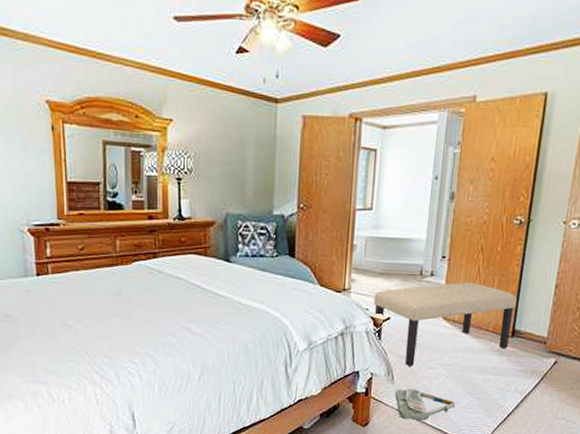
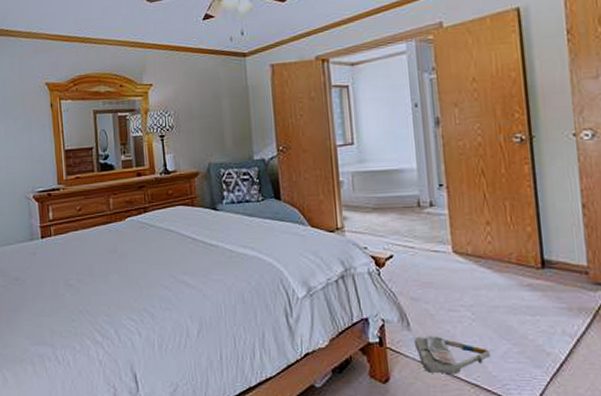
bench: present [373,282,517,367] -> none [371,209,540,311]

